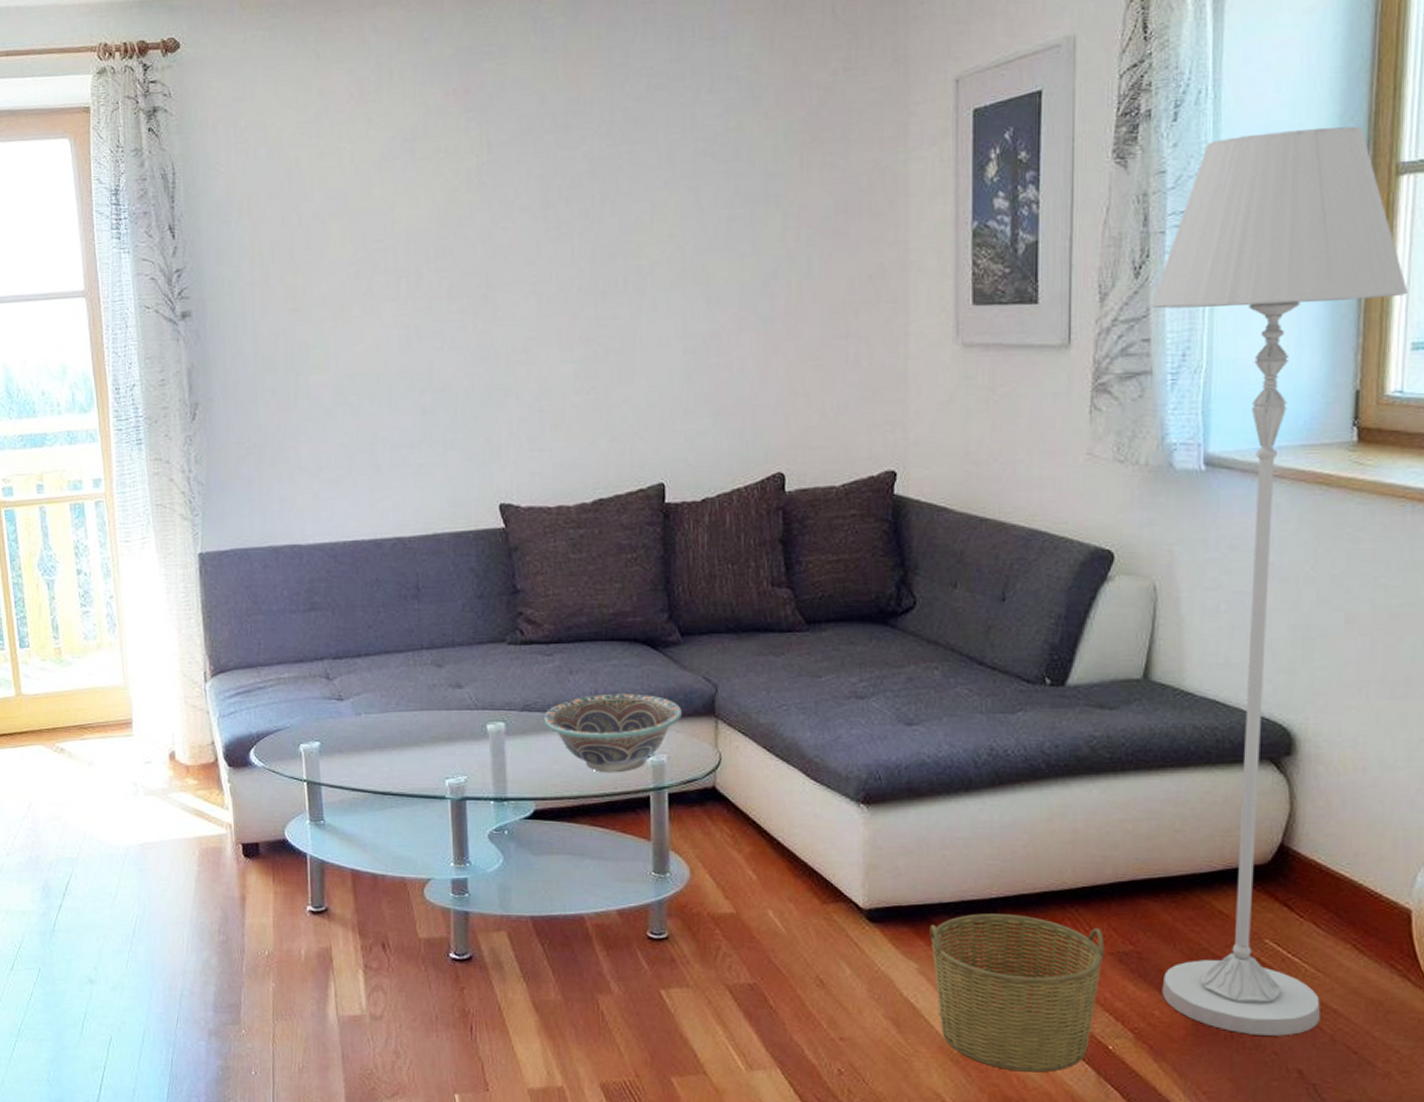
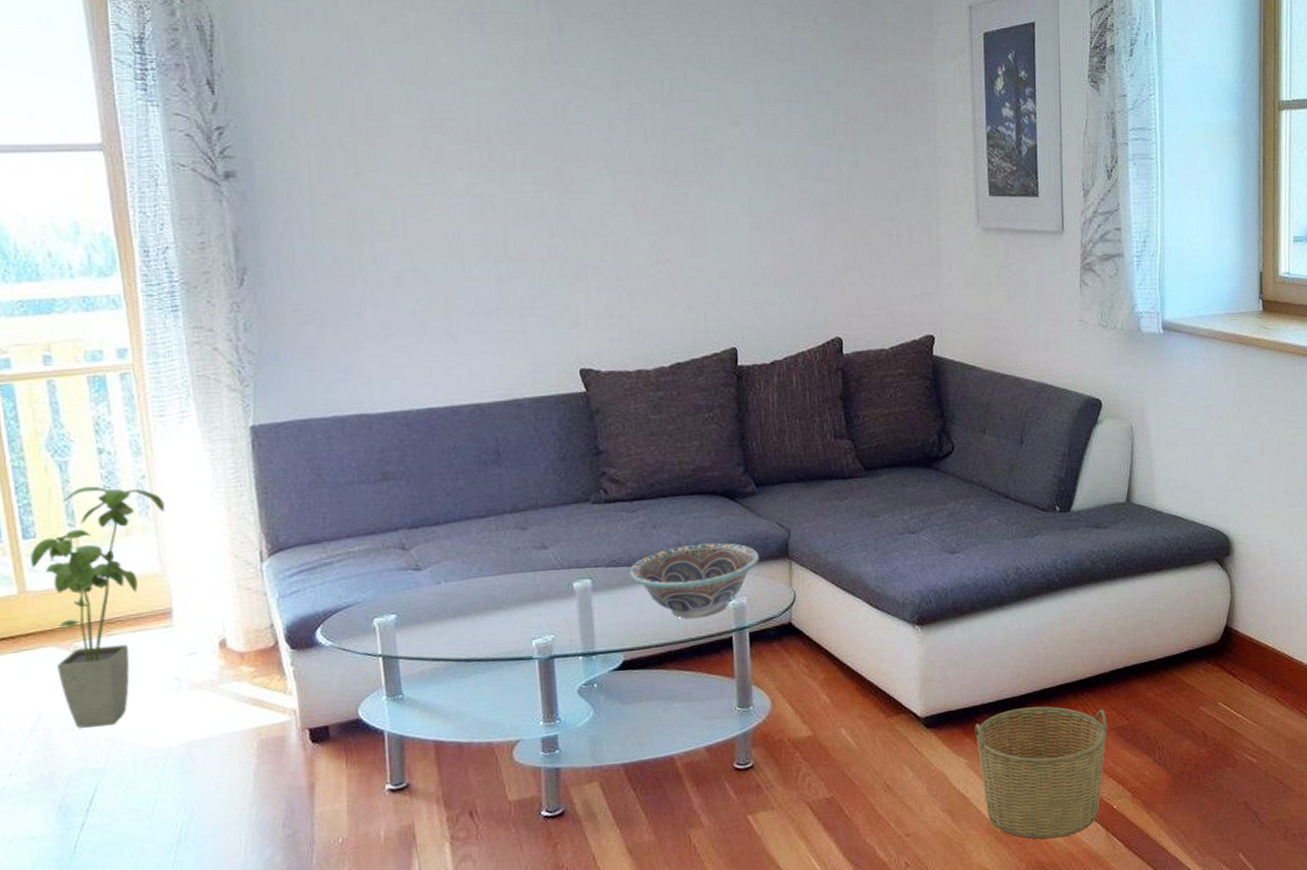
house plant: none [24,603,128,821] -> present [29,486,165,729]
floor lamp: present [1152,126,1408,1036] -> none [1121,70,1290,780]

